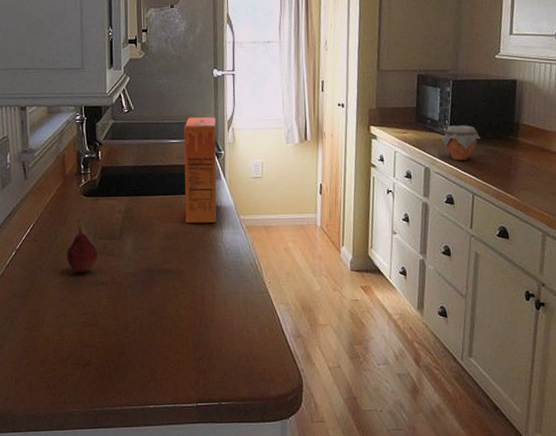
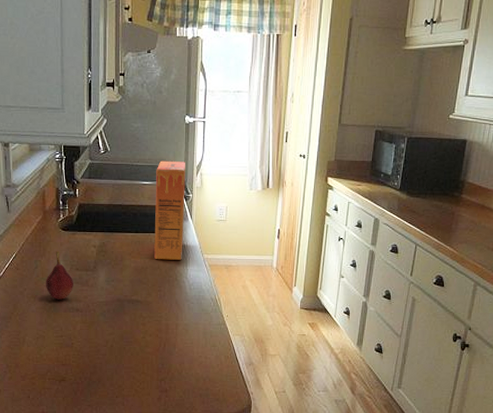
jar: present [442,125,481,161] -> none [393,180,429,213]

